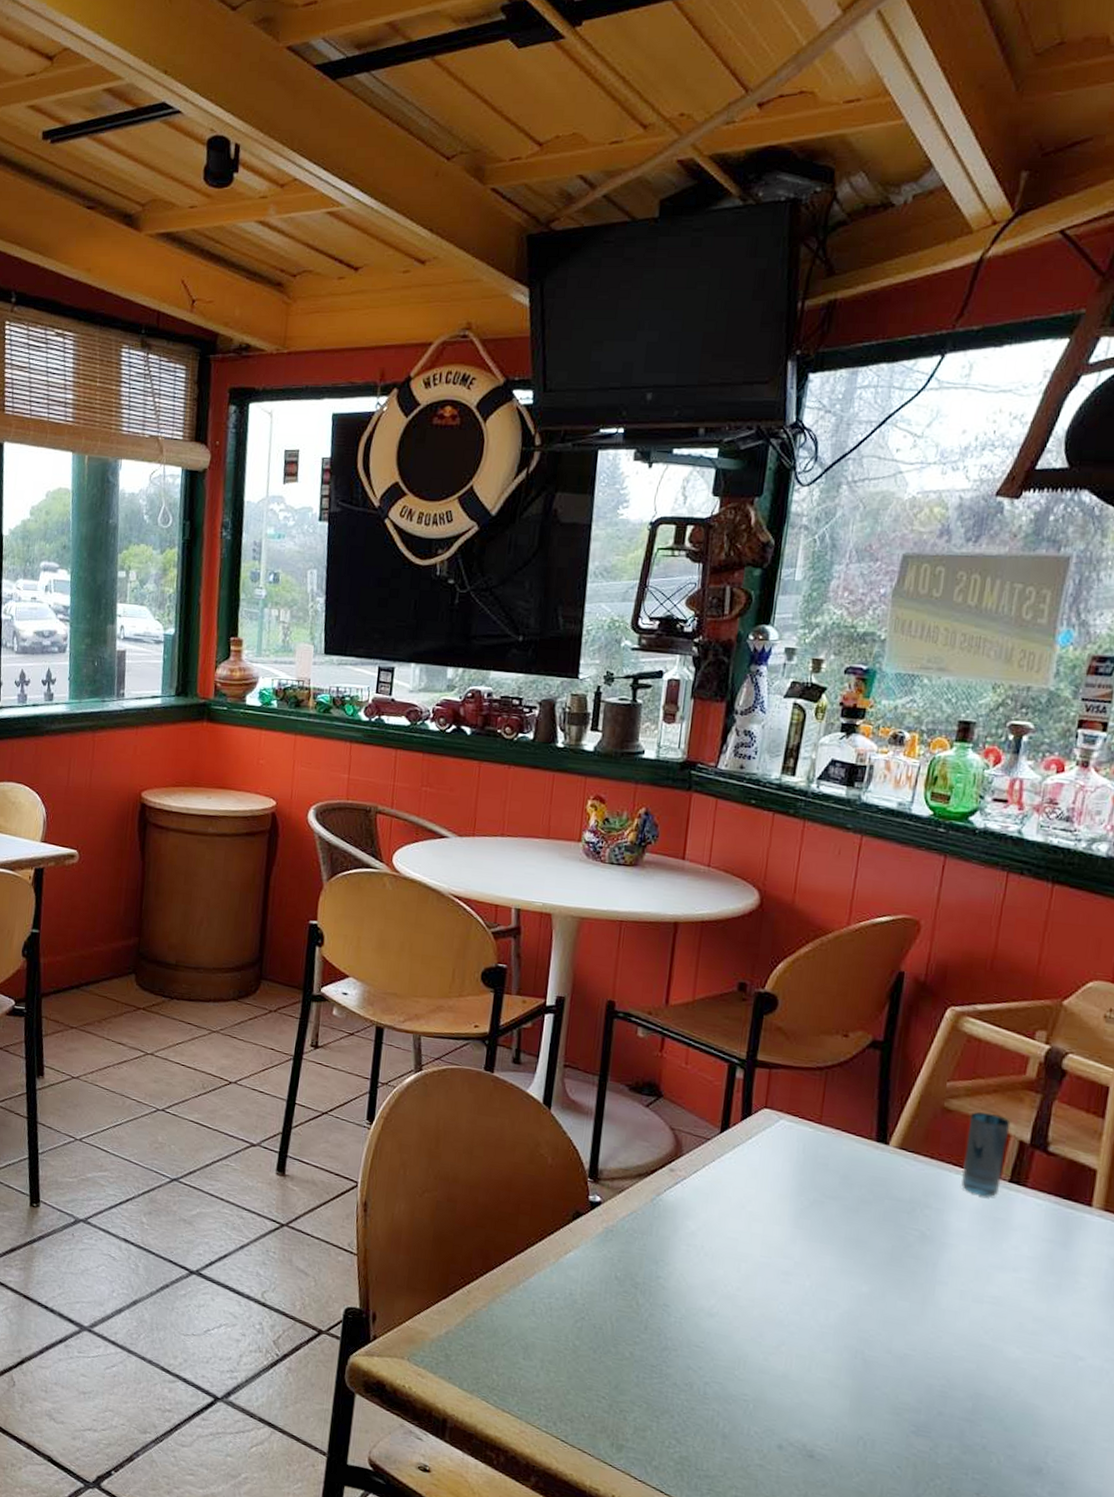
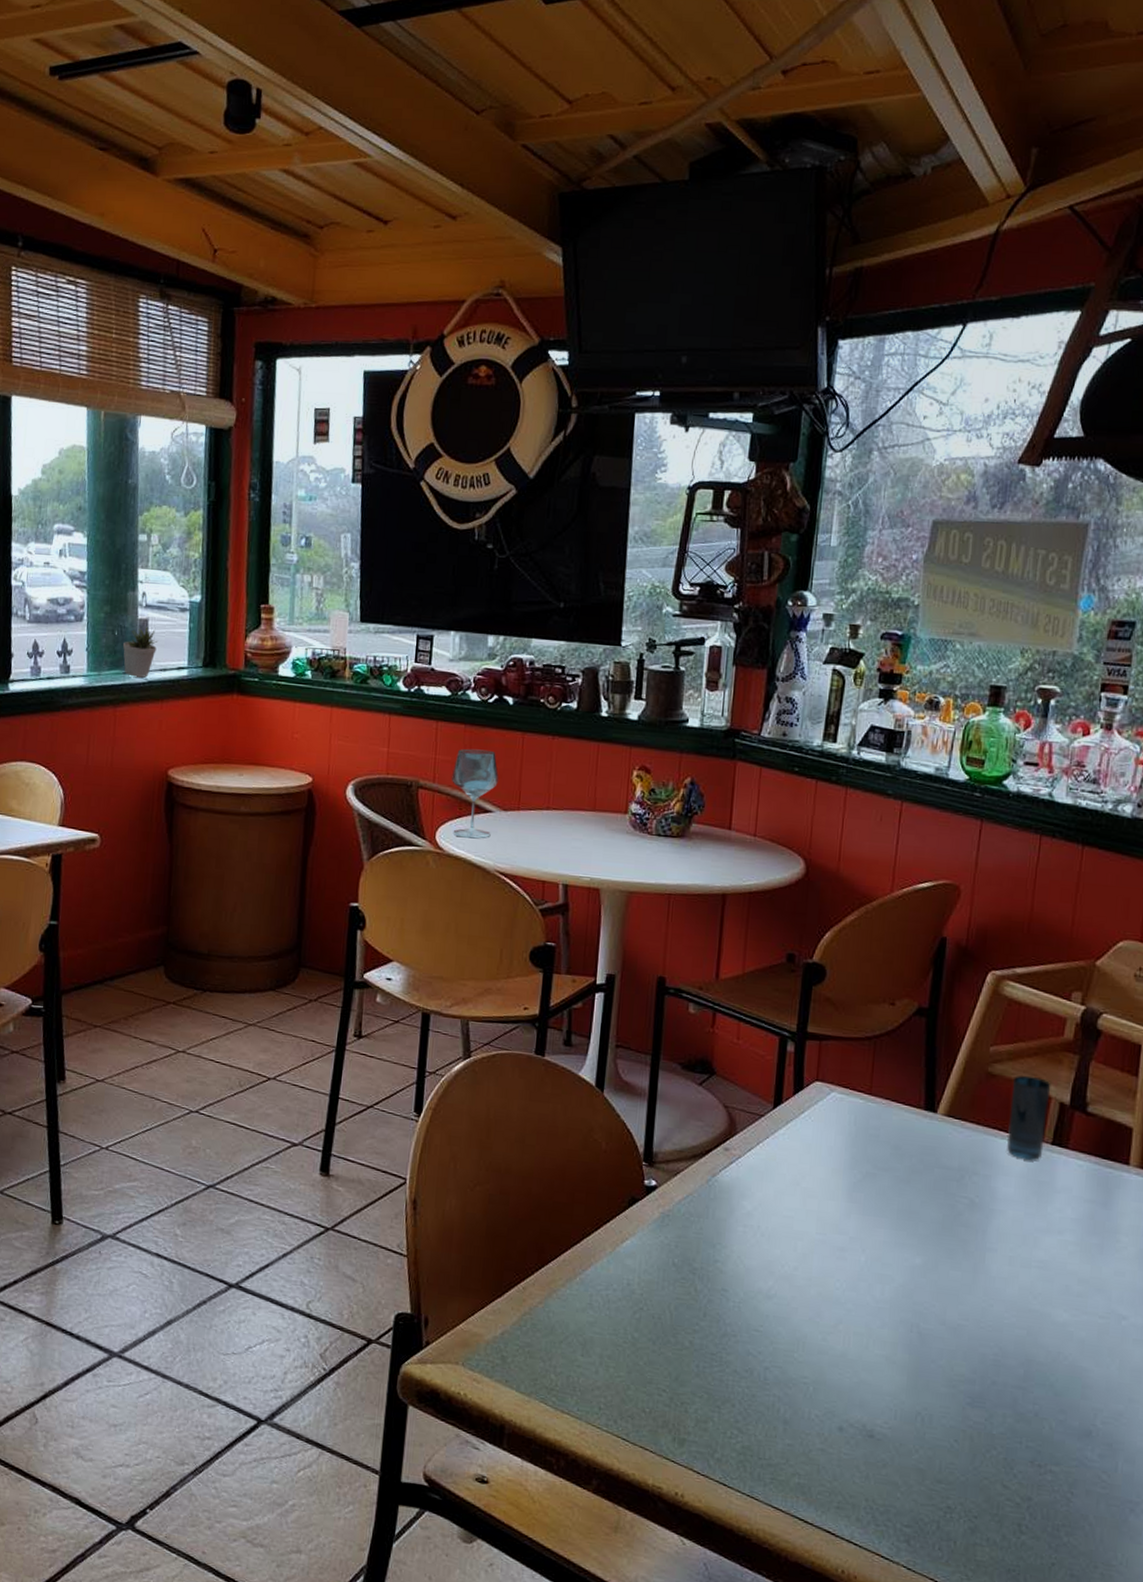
potted plant: none [102,658,134,705] -> present [123,627,157,678]
wine glass: none [408,776,456,863] -> present [451,748,500,839]

